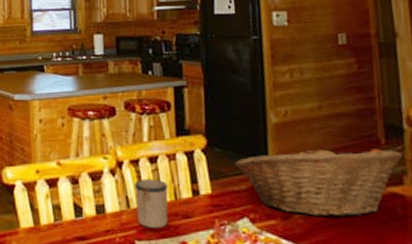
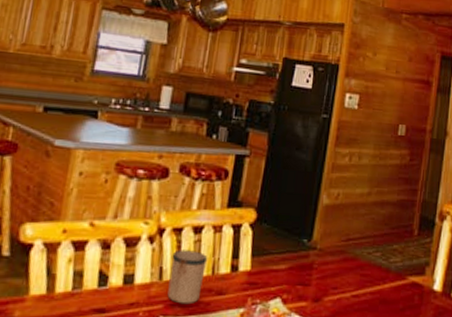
fruit basket: present [235,144,403,217] -> none [280,228,430,302]

